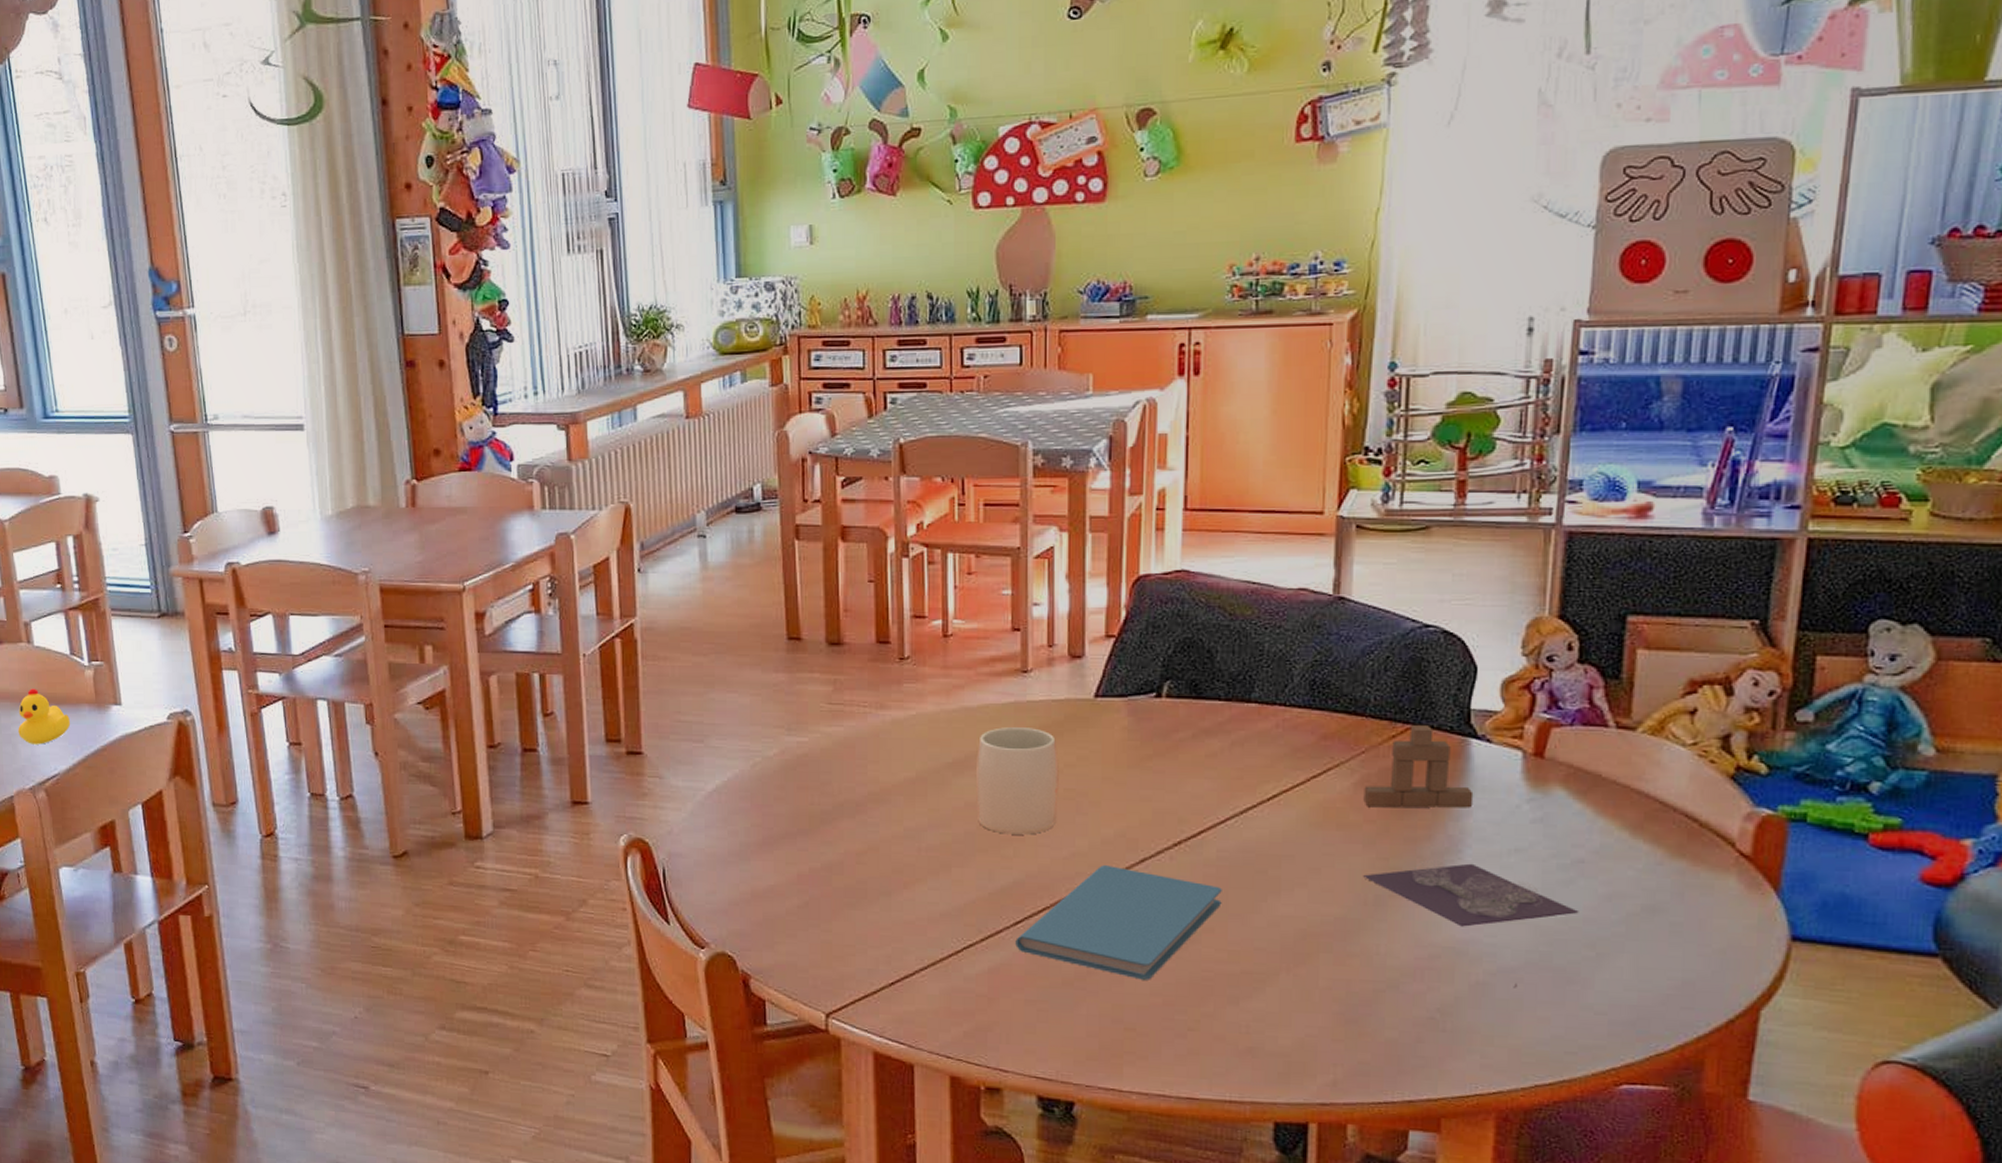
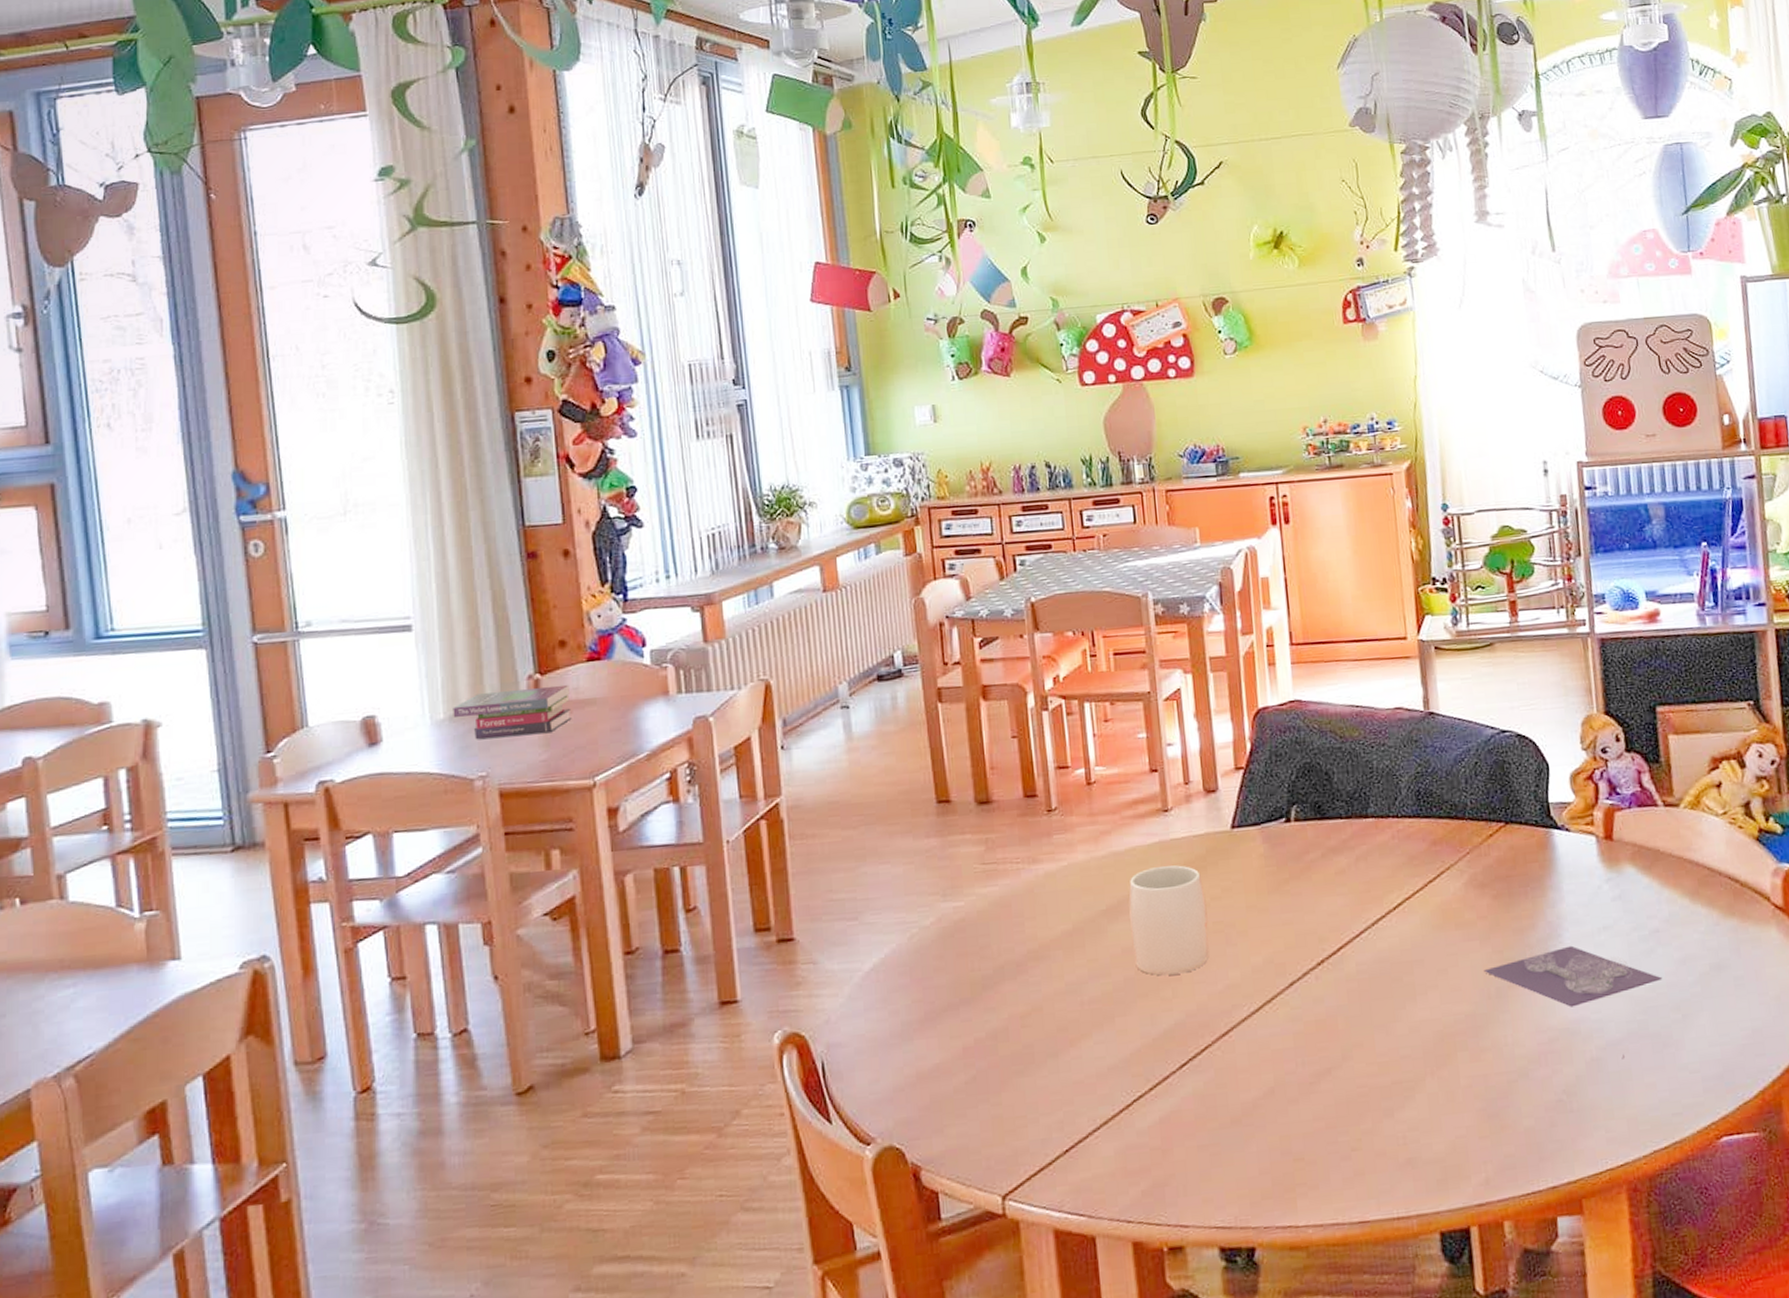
rubber duck: present [18,688,71,745] -> none [41,953,113,1022]
books: none [339,492,445,537] -> present [453,684,572,739]
book: present [1015,865,1222,980] -> none [1182,993,1367,1106]
toy blocks: present [1363,724,1474,808] -> none [1473,821,1564,905]

